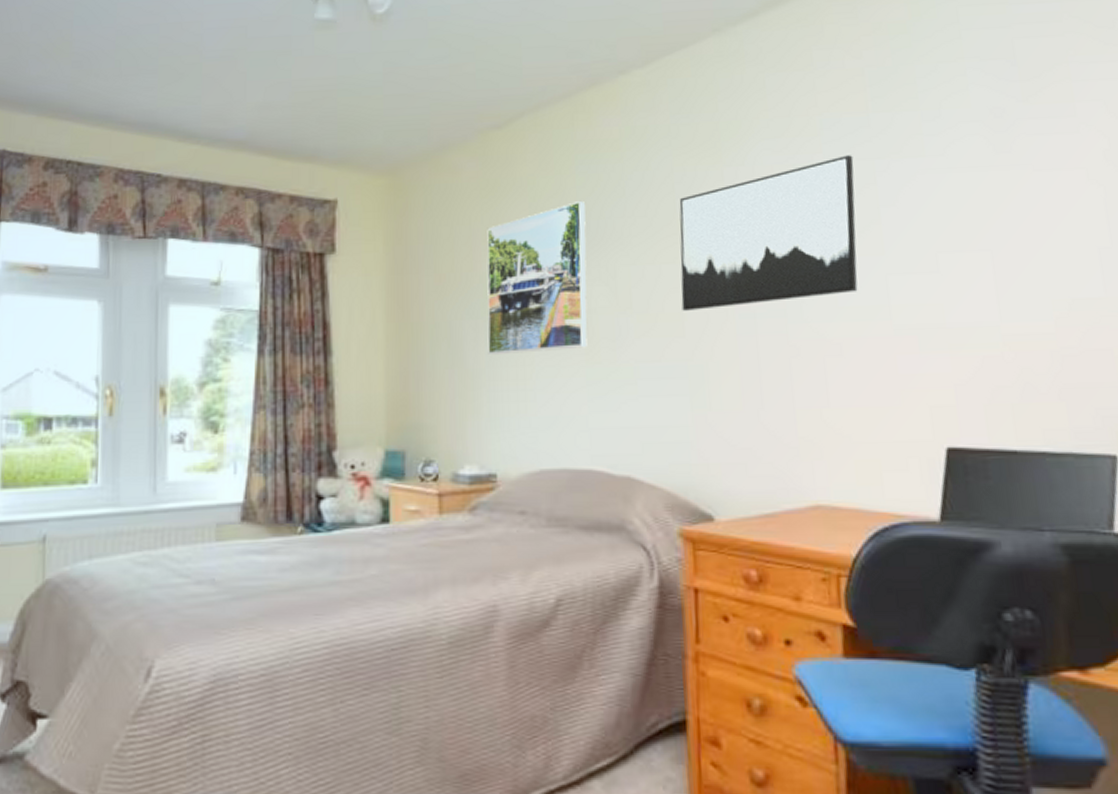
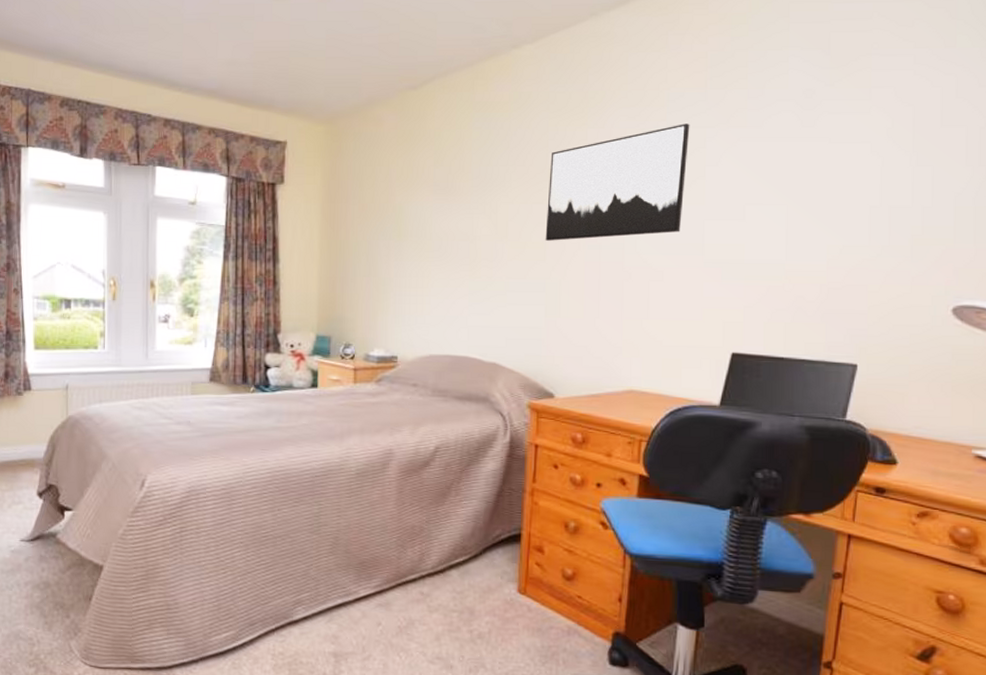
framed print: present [487,201,588,354] -> none [396,151,478,268]

